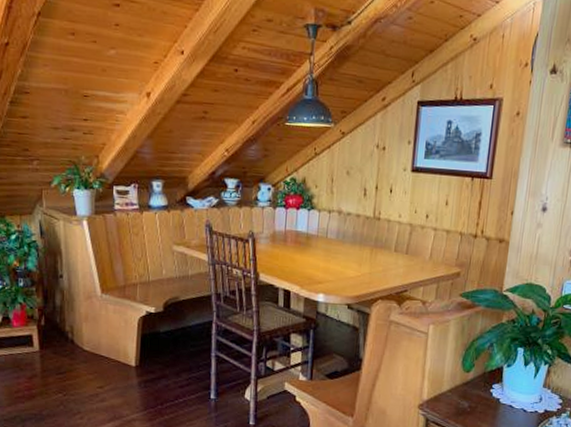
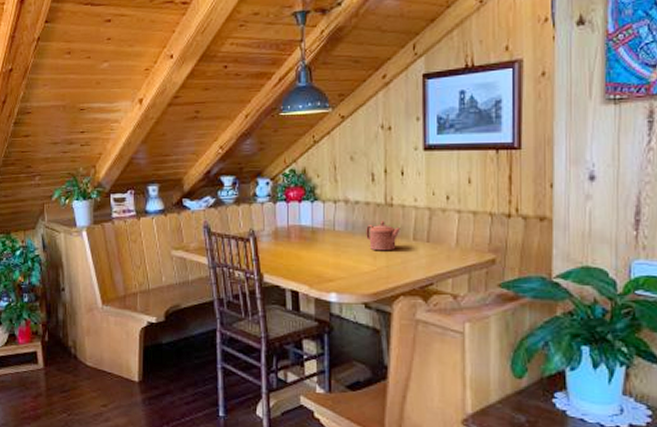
teapot: none [354,232,385,260] -> present [366,221,401,251]

